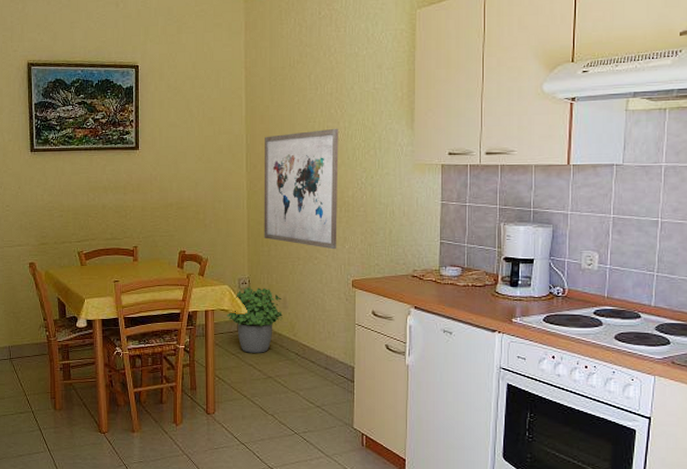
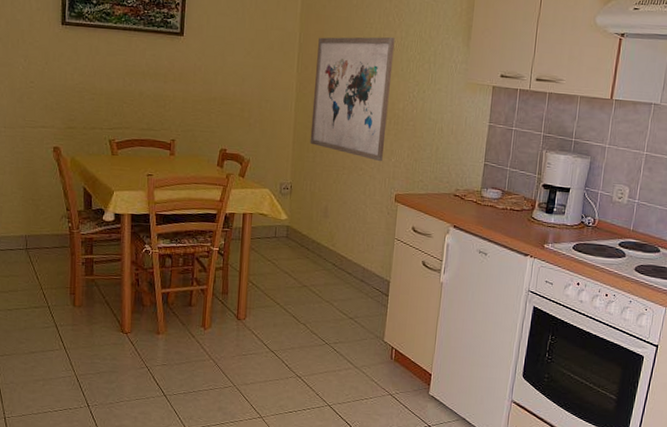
potted plant: present [227,286,283,353] -> none [265,192,323,261]

